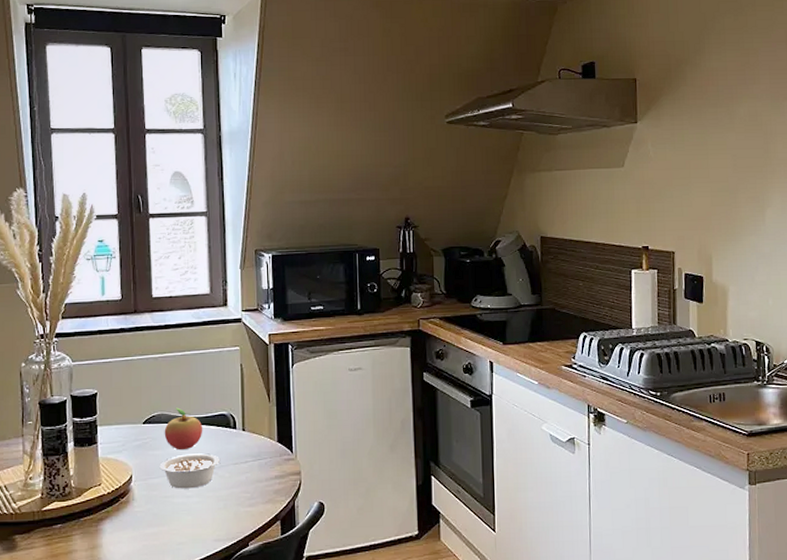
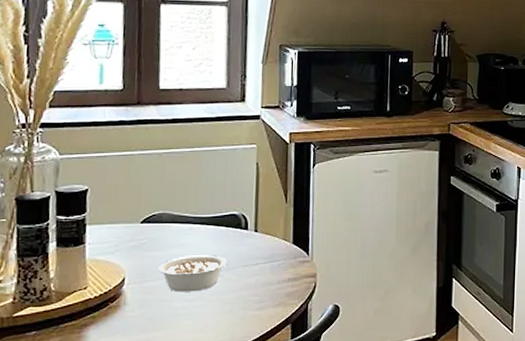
fruit: present [164,407,203,450] -> none [165,206,211,252]

